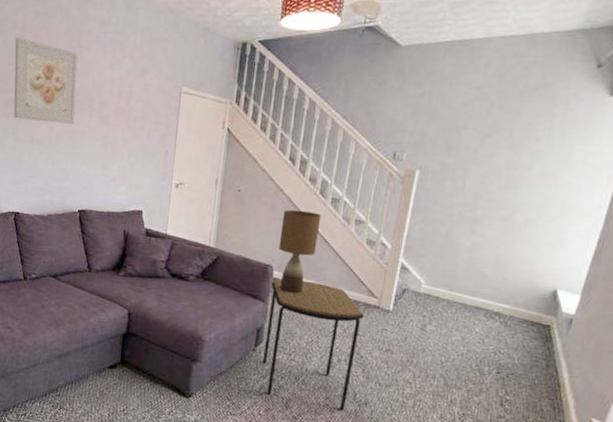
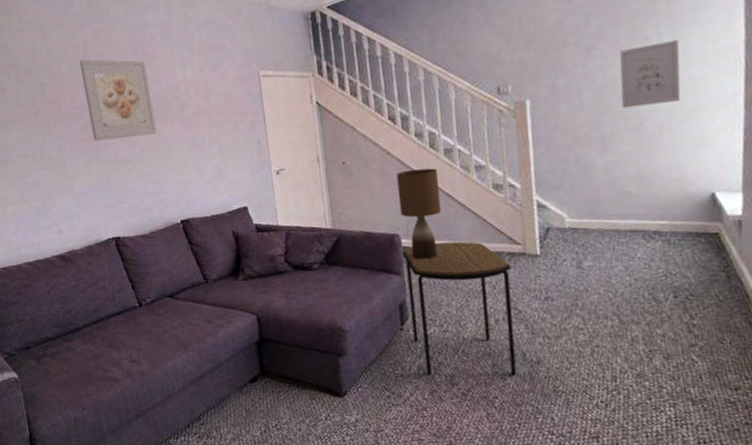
wall art: none [499,144,565,202] -> present [619,40,681,109]

